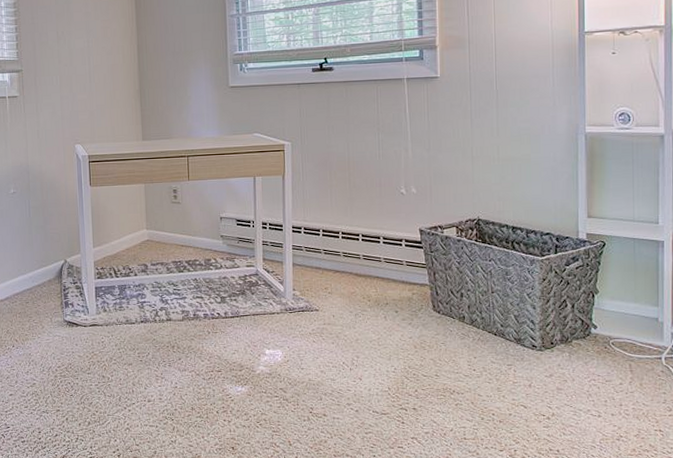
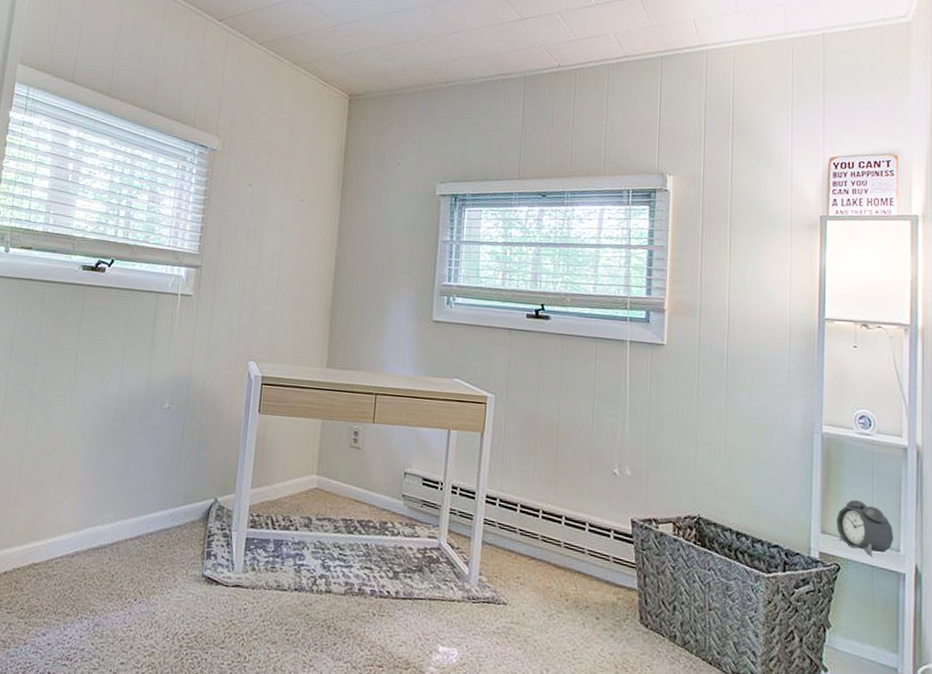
alarm clock: none [601,185,653,231] -> present [836,499,894,557]

